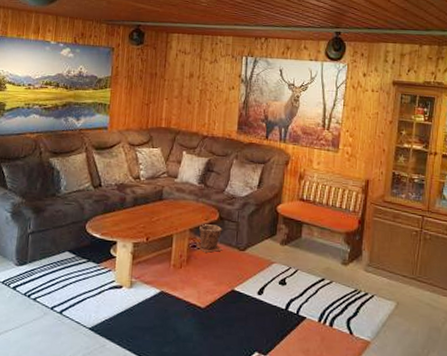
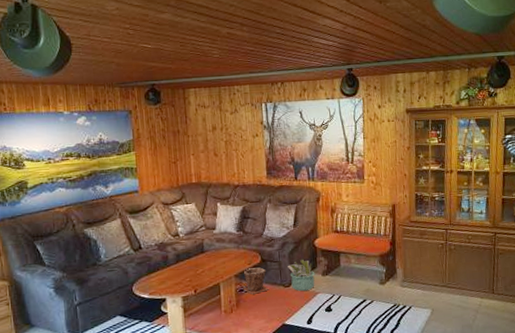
decorative plant: none [245,224,274,258] -> present [288,260,315,291]

